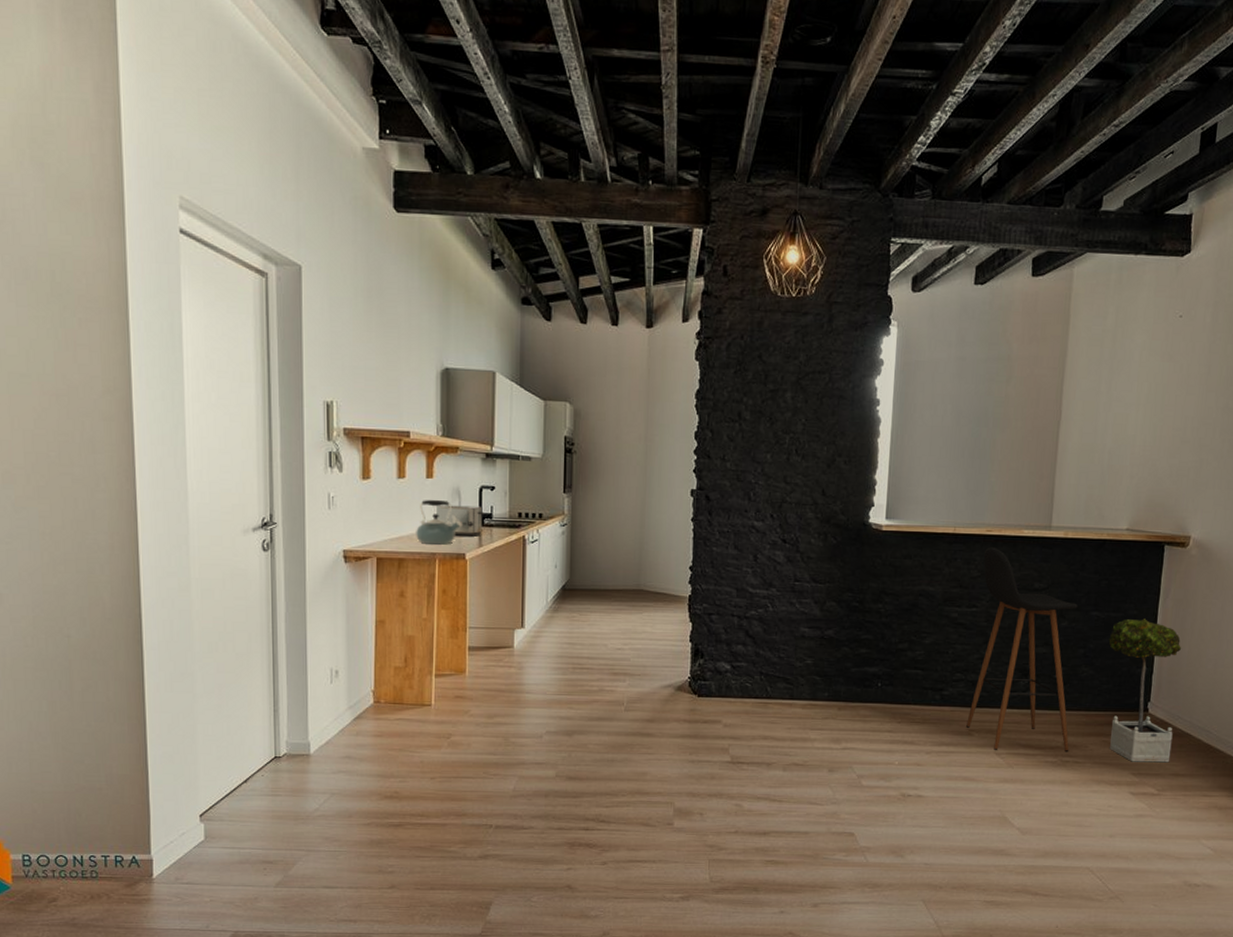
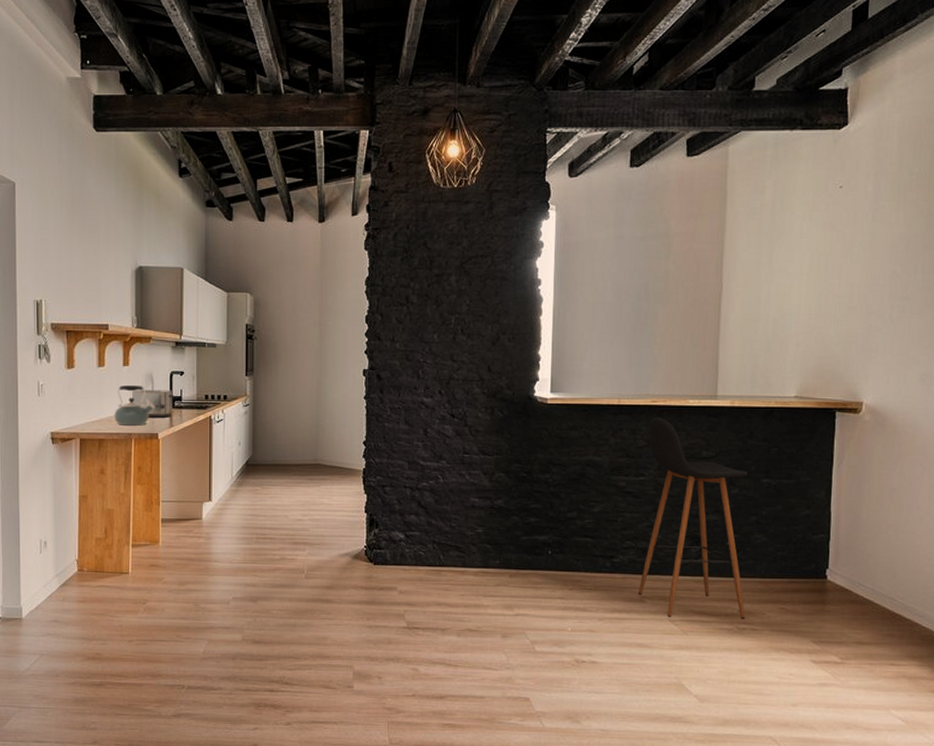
potted tree: present [1108,619,1181,763] -> none [781,485,858,631]

